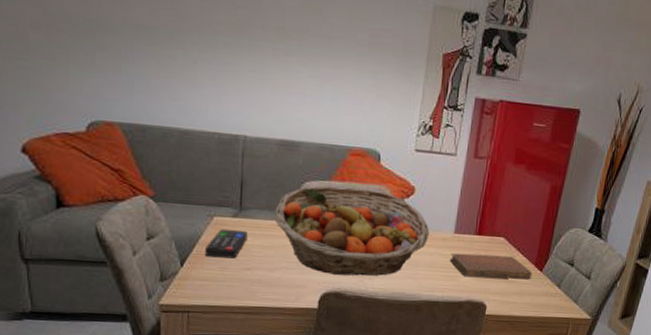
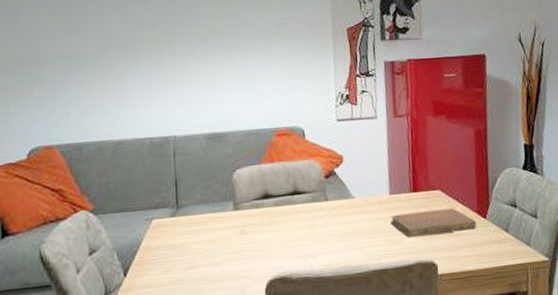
remote control: present [204,228,248,259] -> none [146,228,187,262]
fruit basket: present [275,186,430,276] -> none [211,165,366,259]

